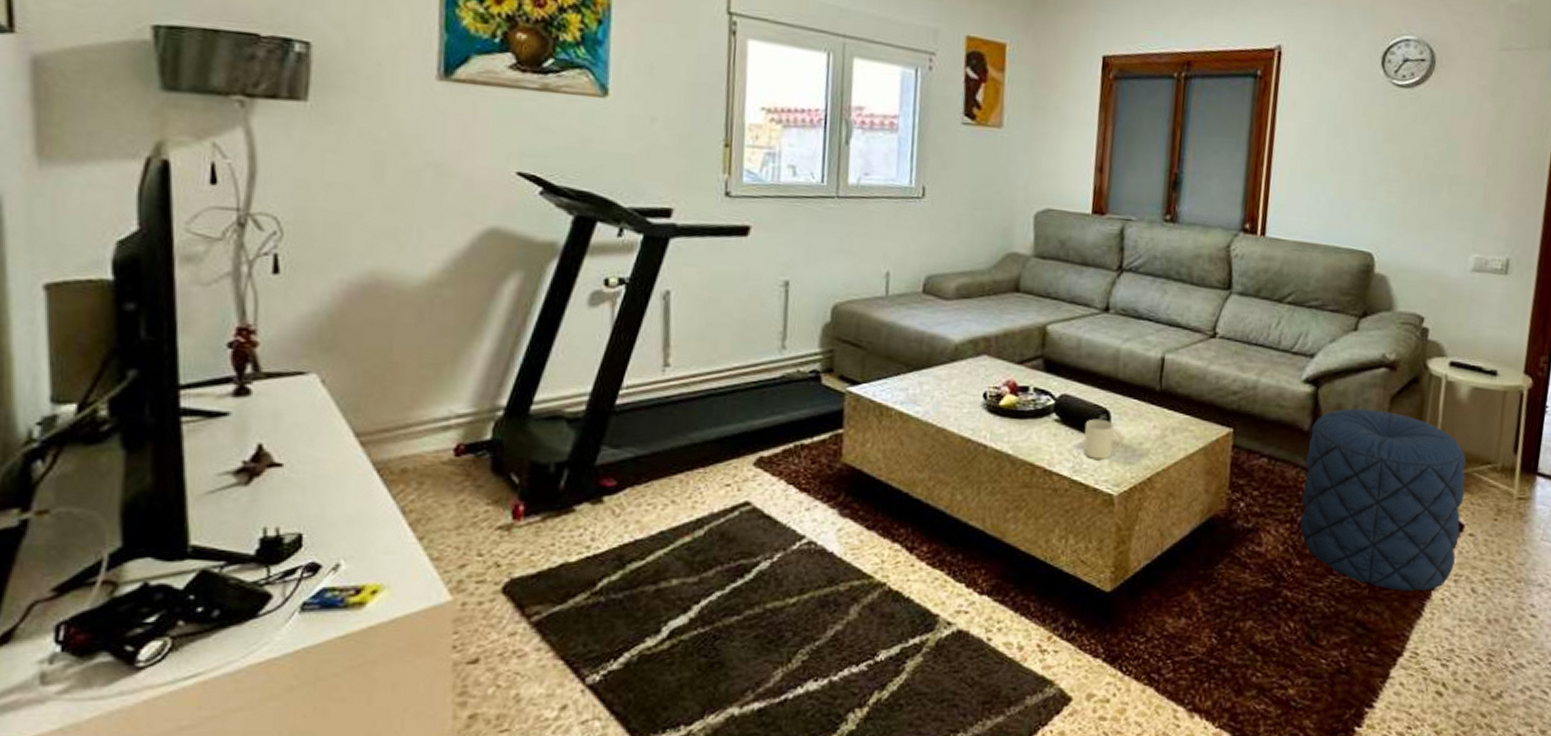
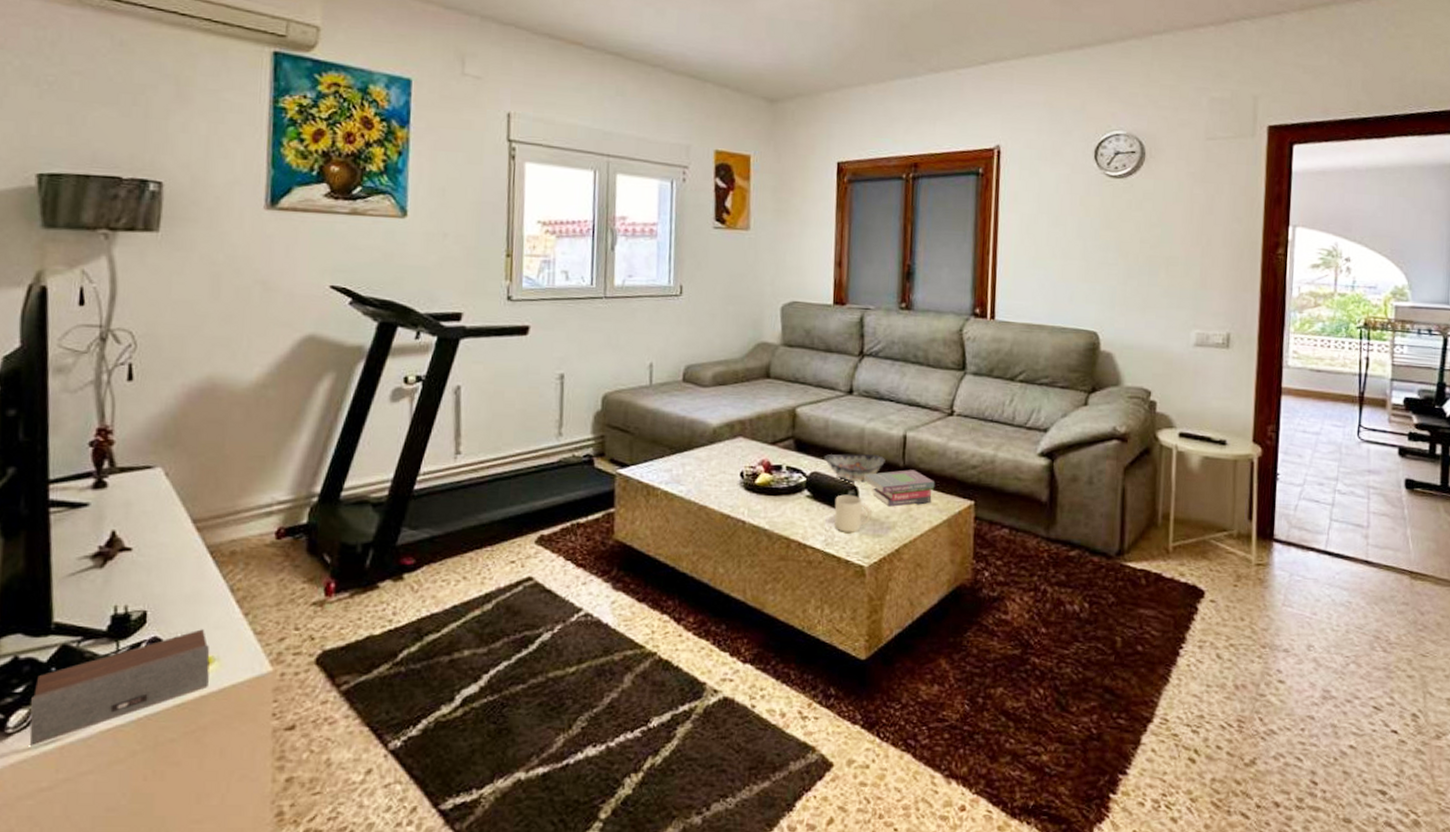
speaker: none [165,554,379,680] -> present [29,629,210,745]
decorative bowl: none [1075,375,1141,406] -> present [824,453,885,481]
books: none [1117,394,1193,433] -> present [864,470,936,507]
pouf: present [1299,408,1466,591] -> none [1043,479,1203,658]

